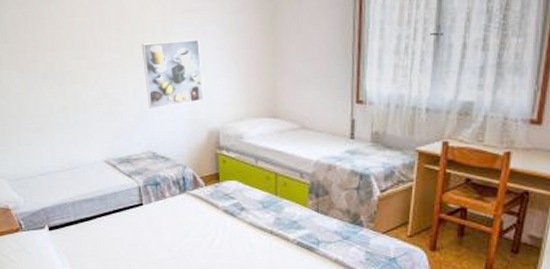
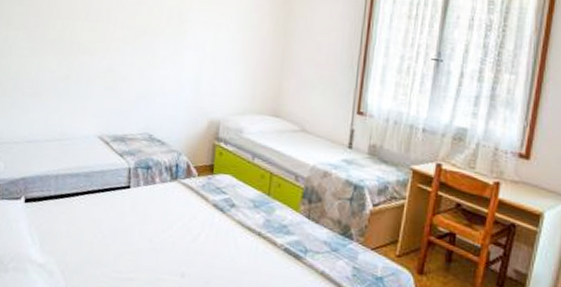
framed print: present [141,40,204,110] -> none [152,26,213,92]

